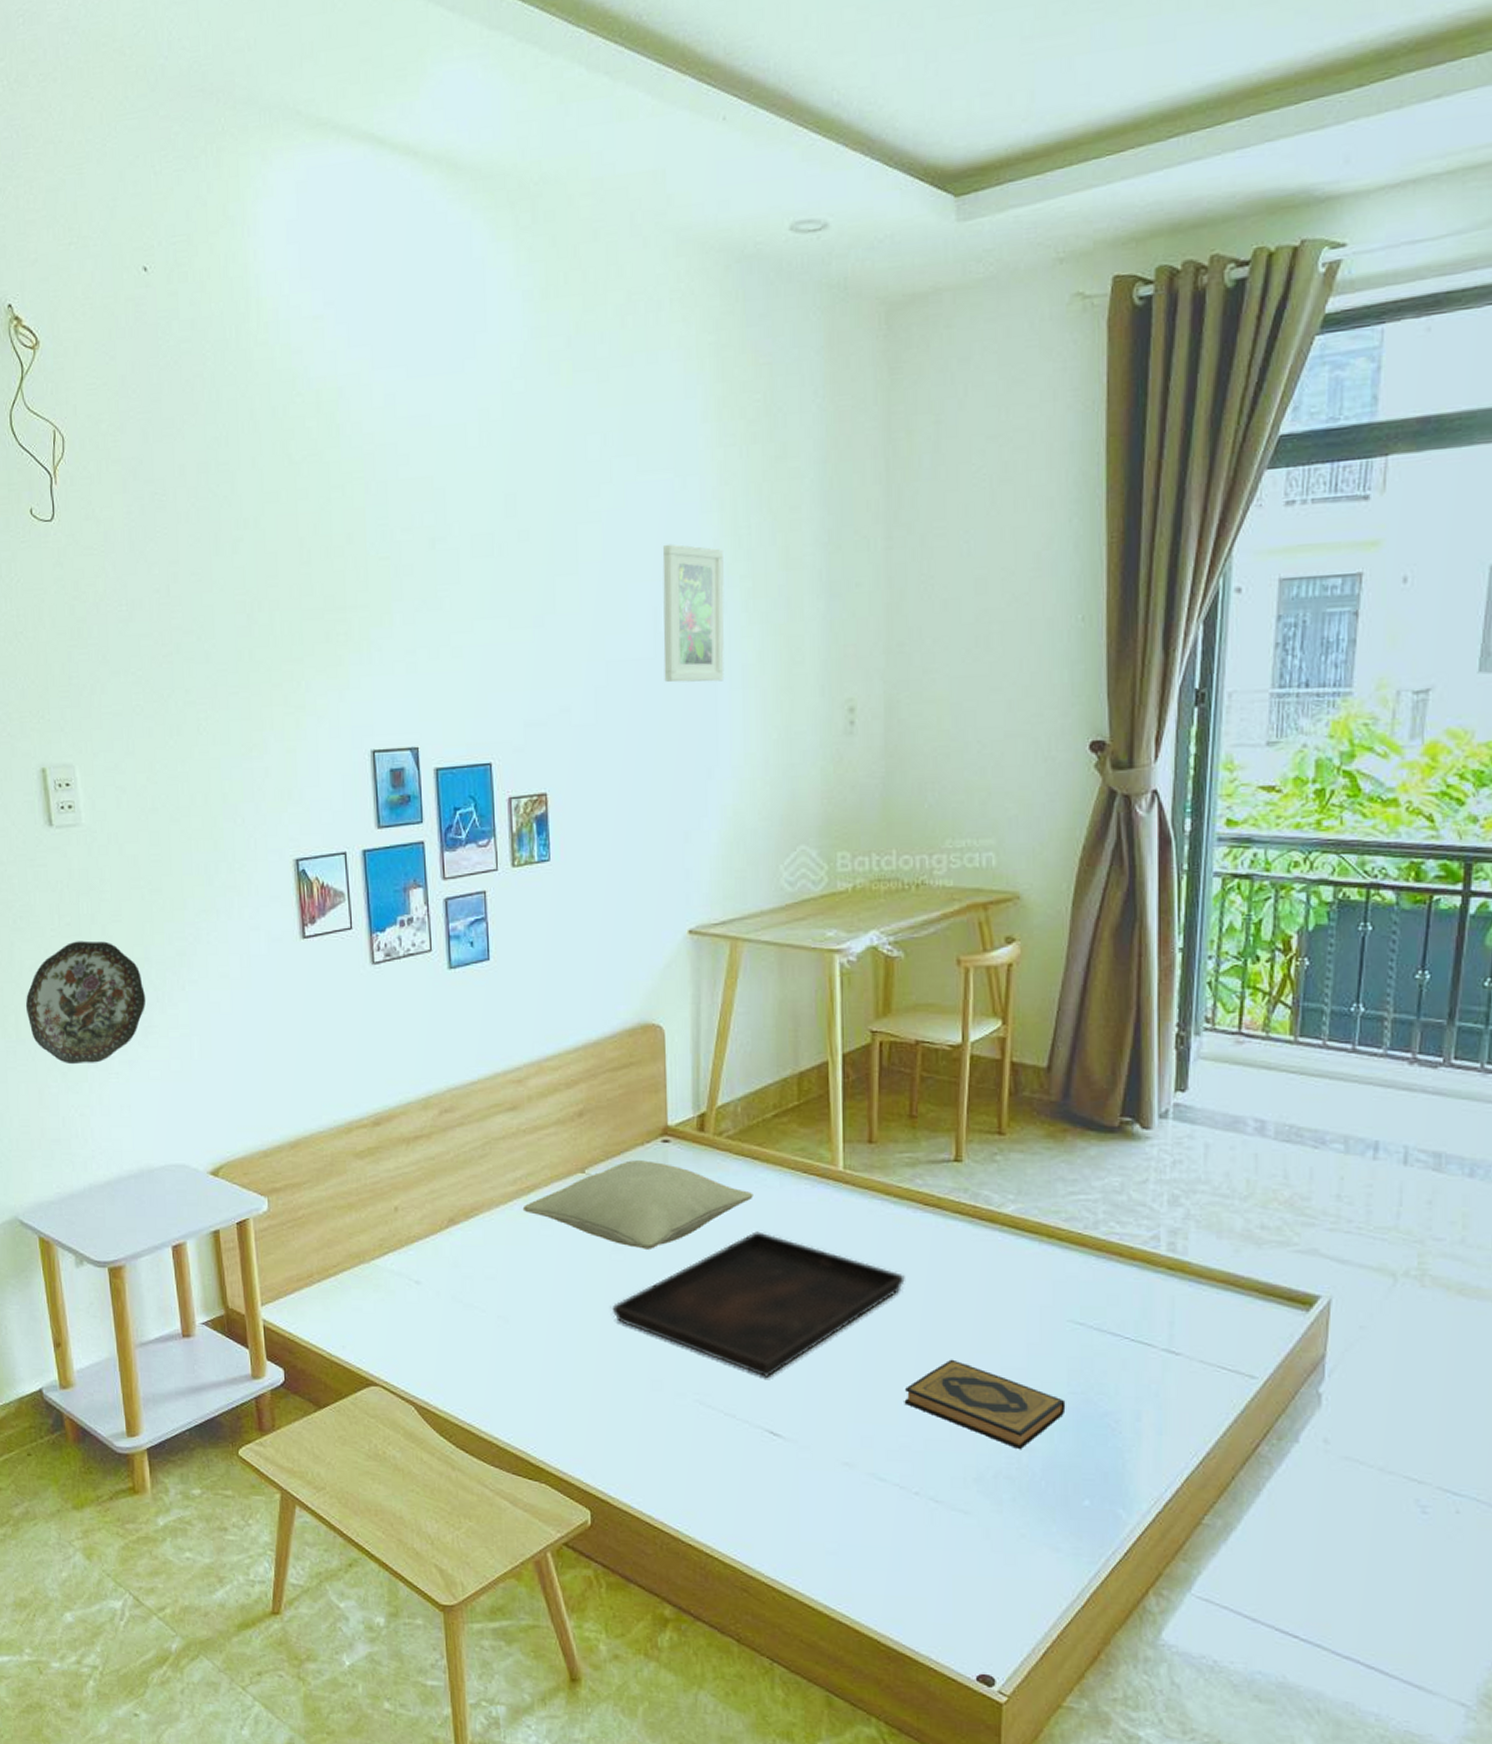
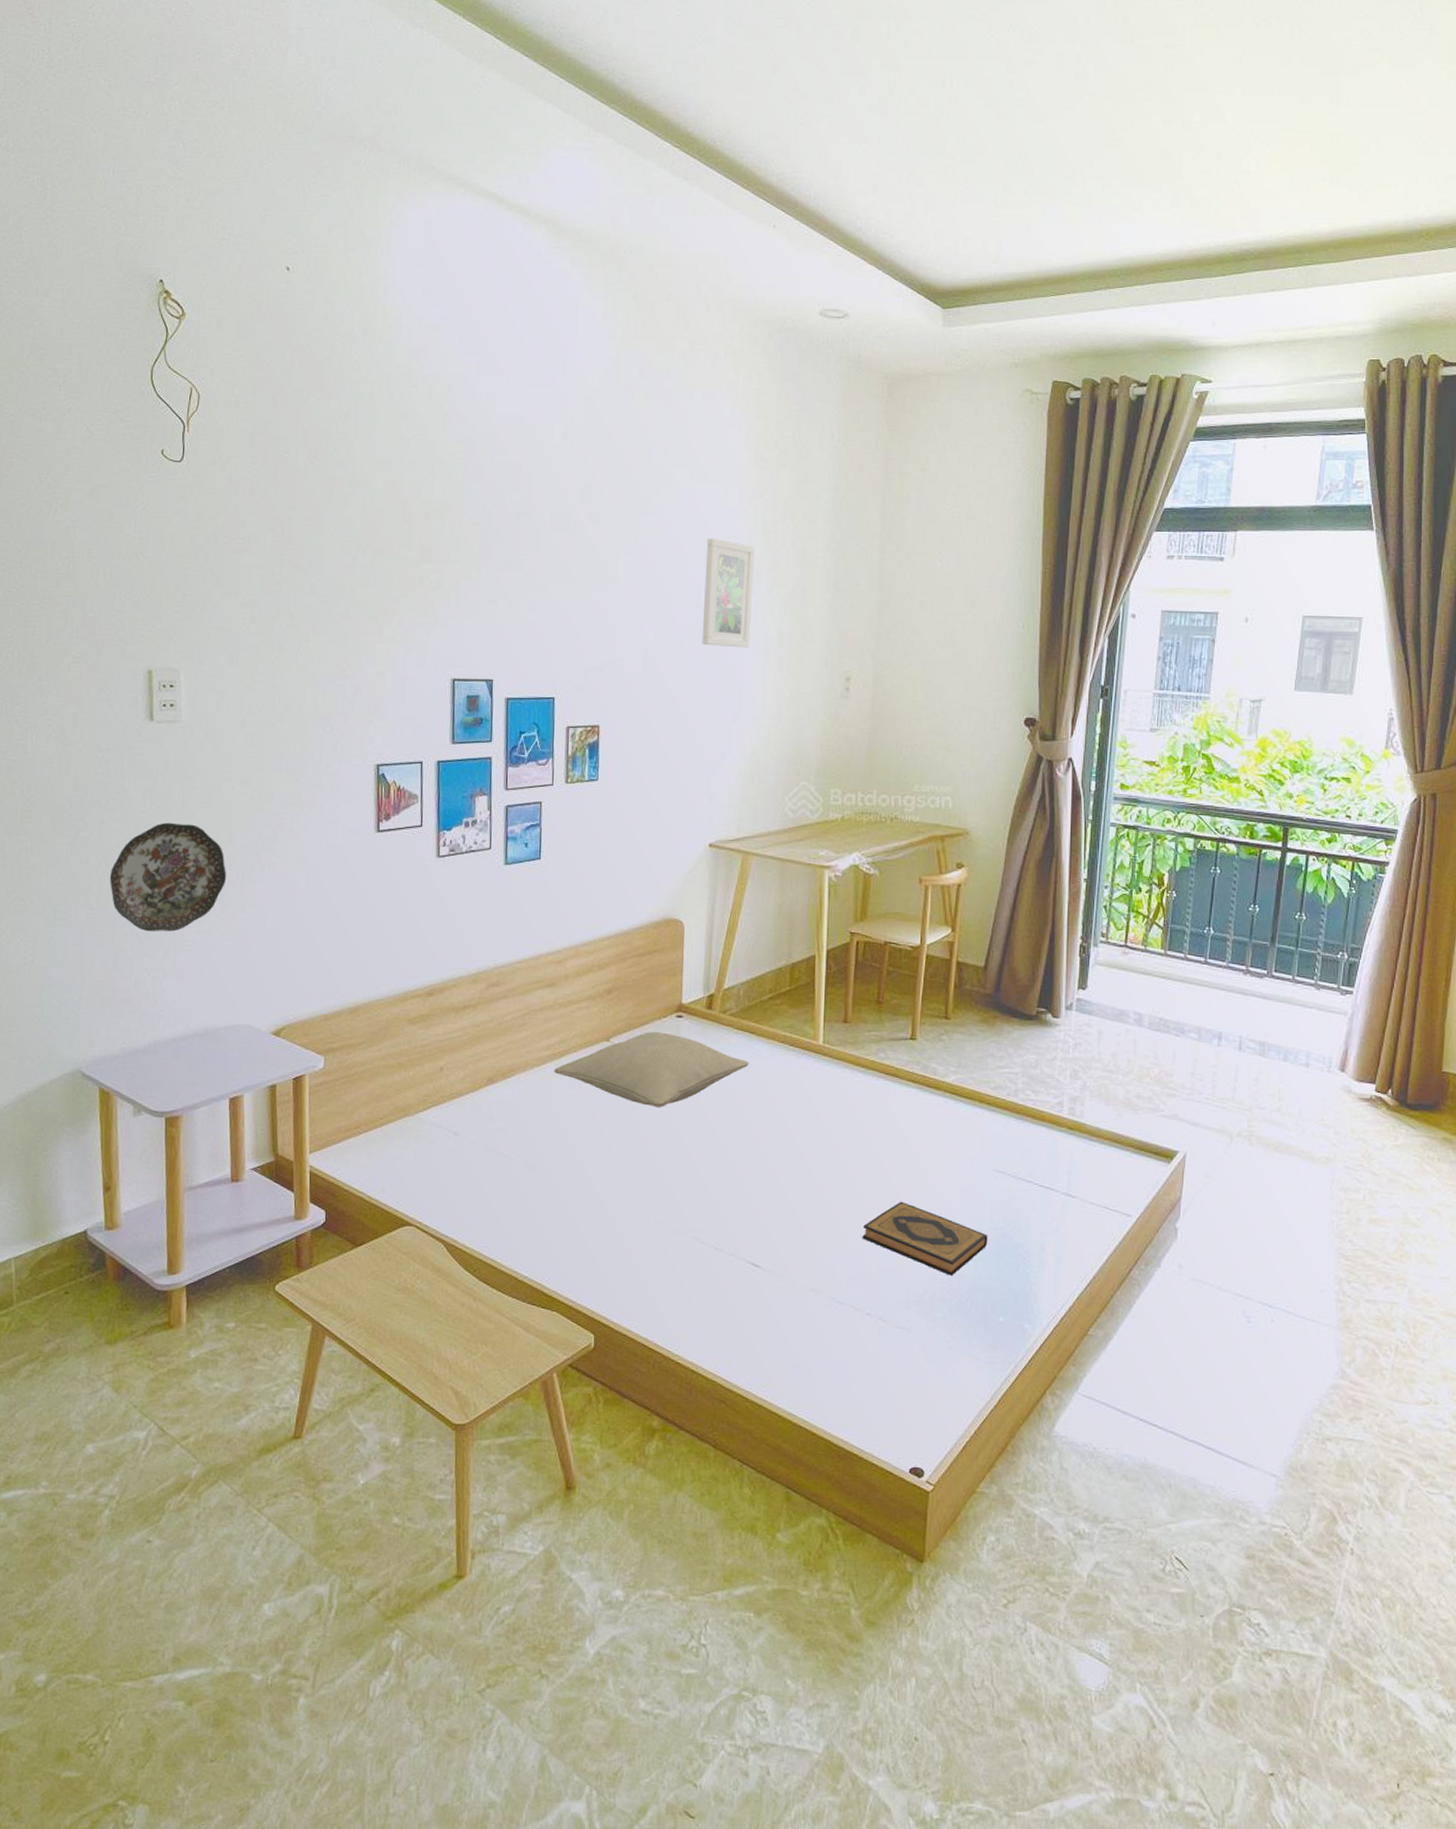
serving tray: present [613,1231,905,1378] -> none [626,1094,867,1217]

